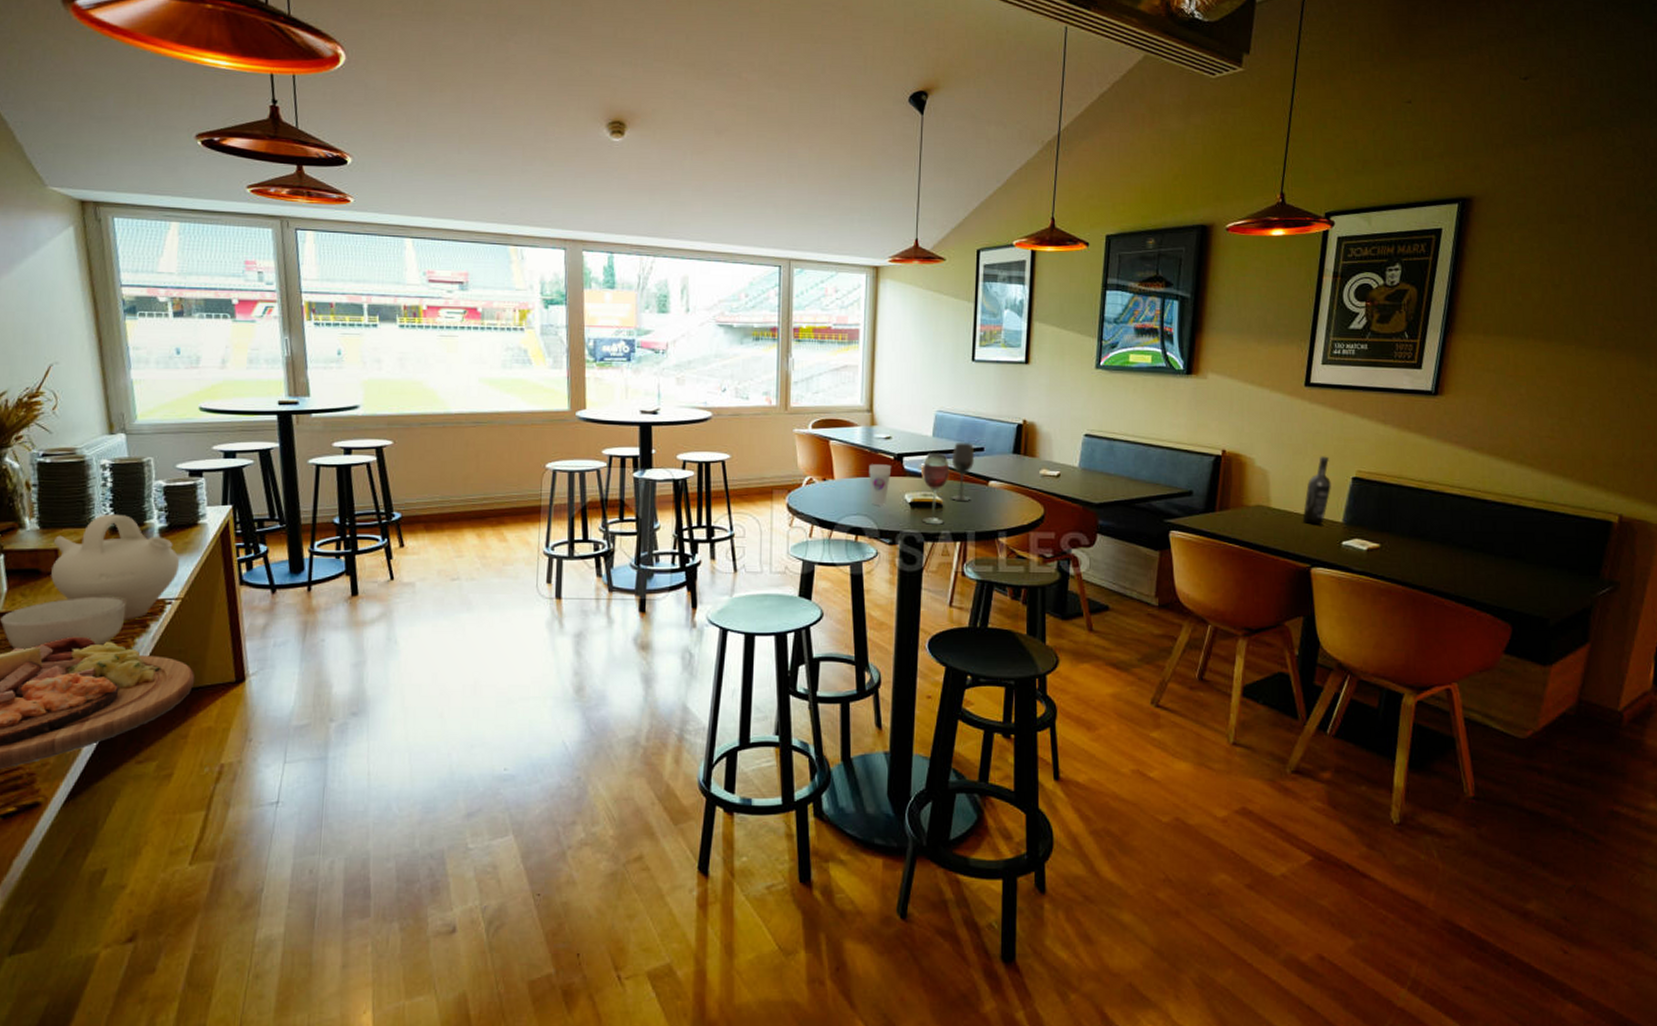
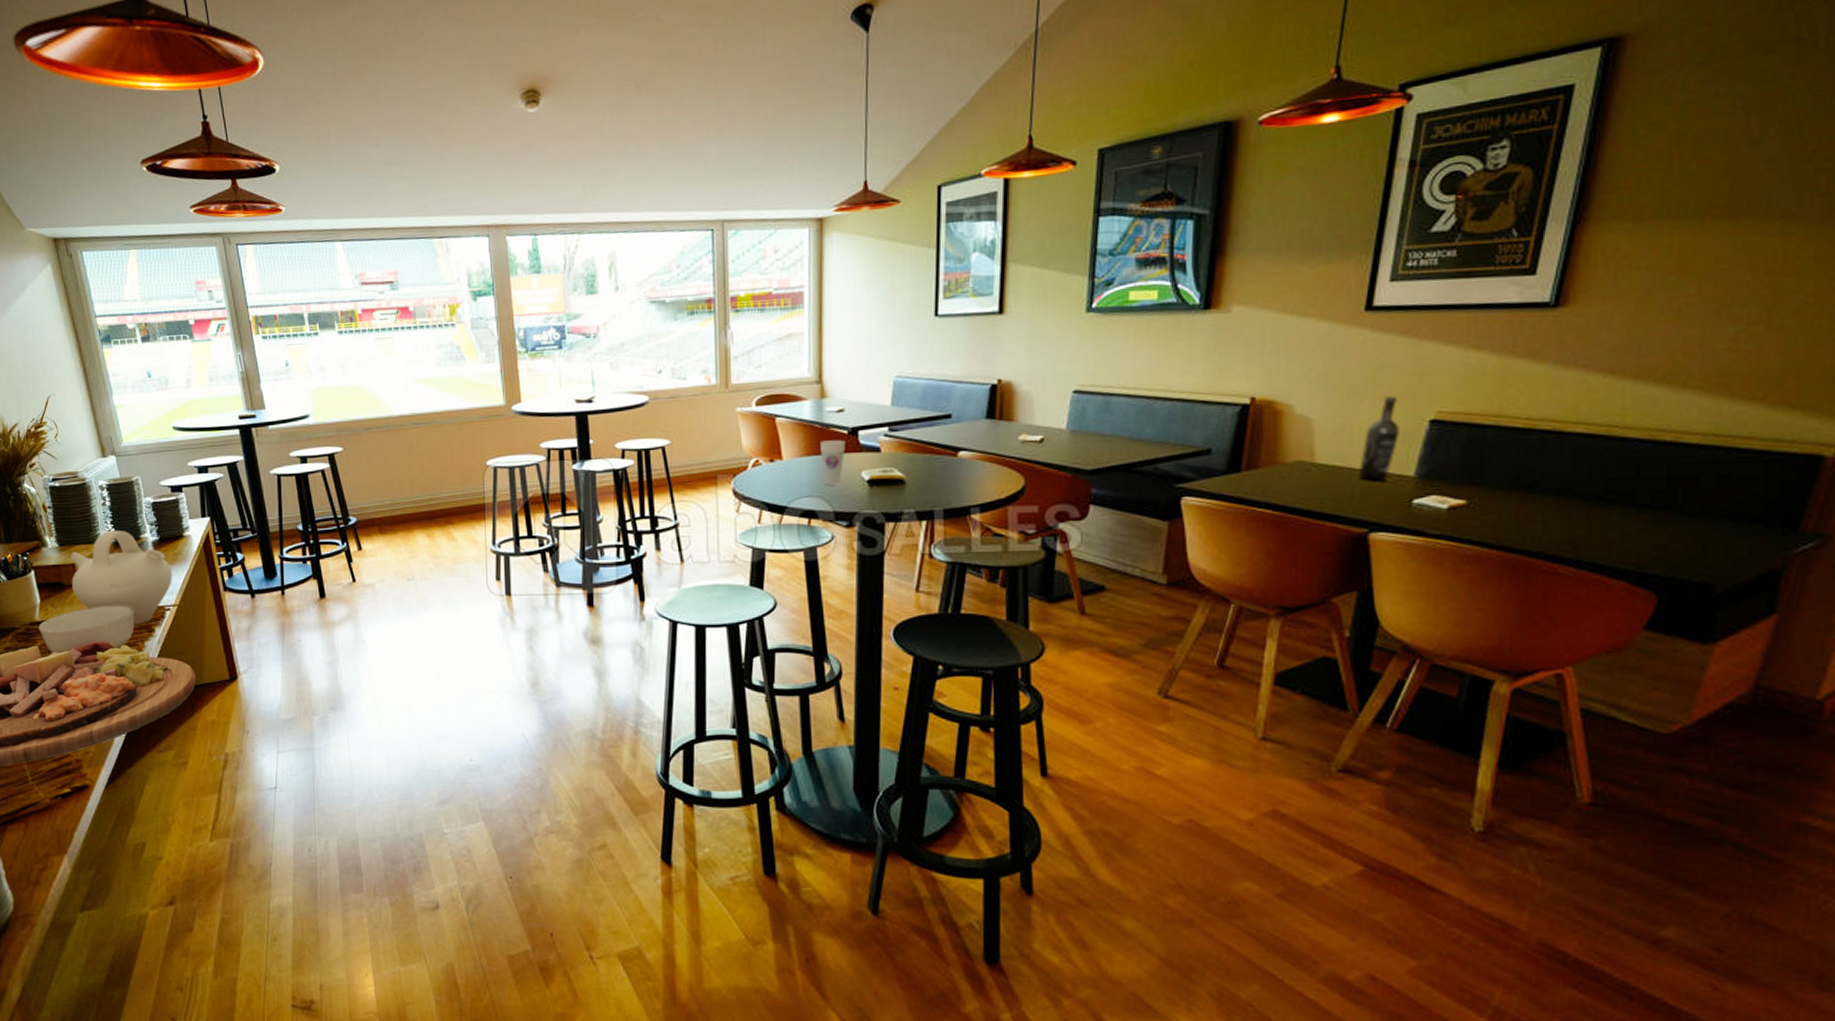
wineglass: present [921,453,950,525] -> none [881,424,912,503]
wine glass: present [951,442,974,502] -> none [913,409,940,477]

